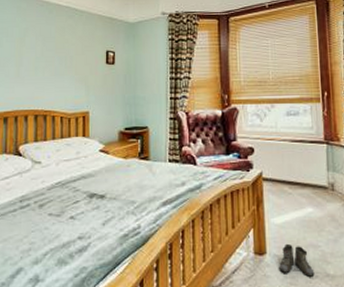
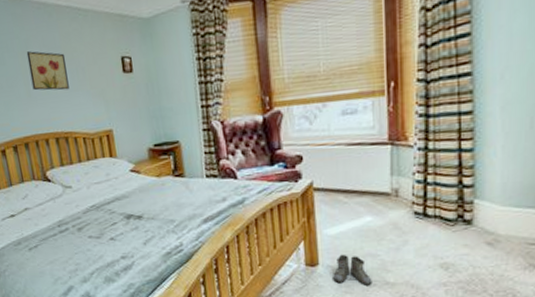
wall art: none [22,38,58,74] -> present [26,51,69,91]

